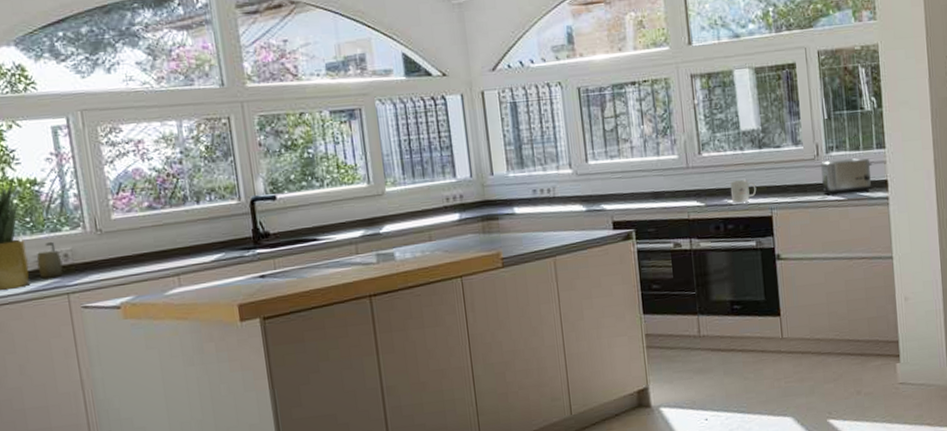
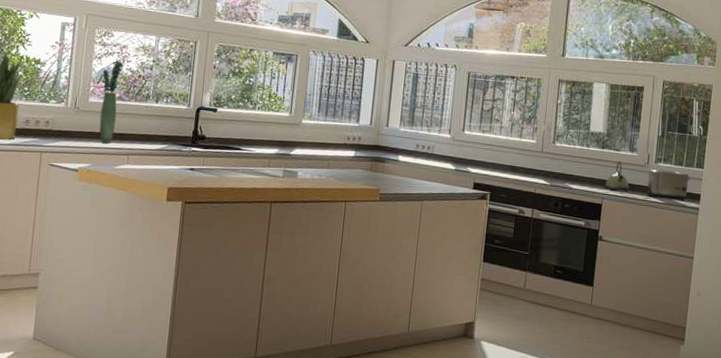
soap dispenser: present [36,241,64,280] -> none [23,109,44,139]
vase: none [119,156,154,267] -> present [99,57,125,143]
mug: present [730,180,757,203] -> none [572,170,594,189]
kettle: none [771,159,801,196] -> present [604,161,629,191]

